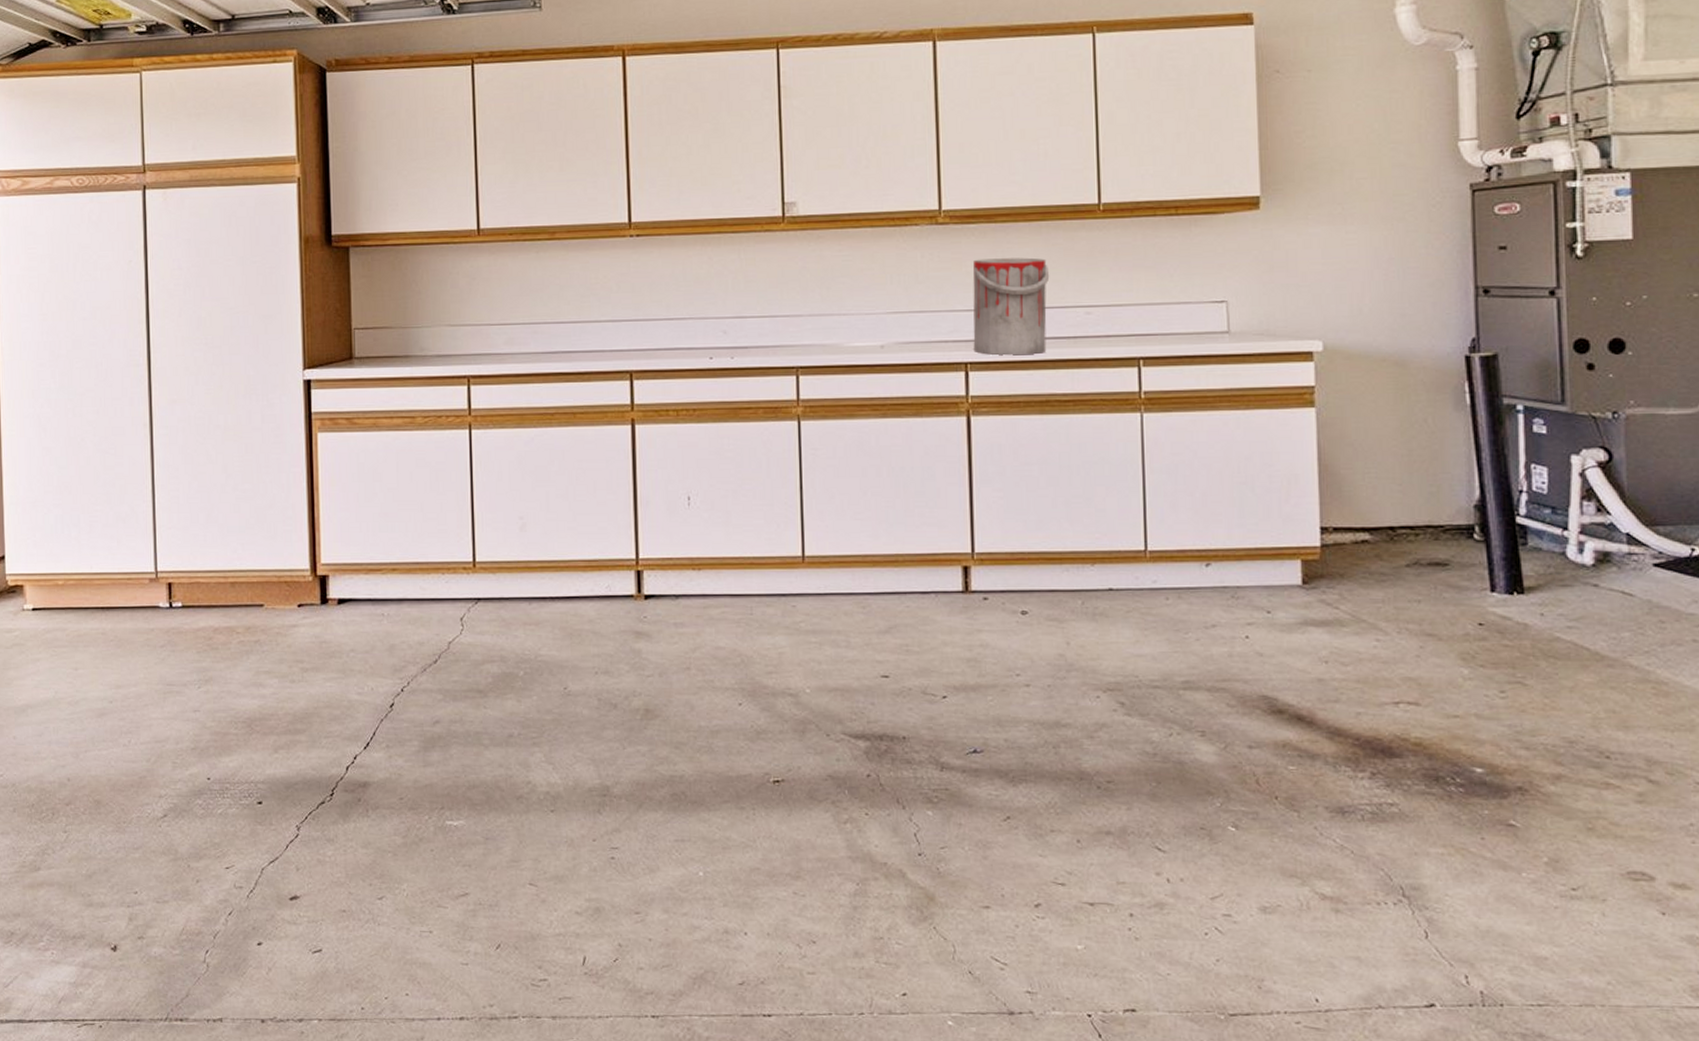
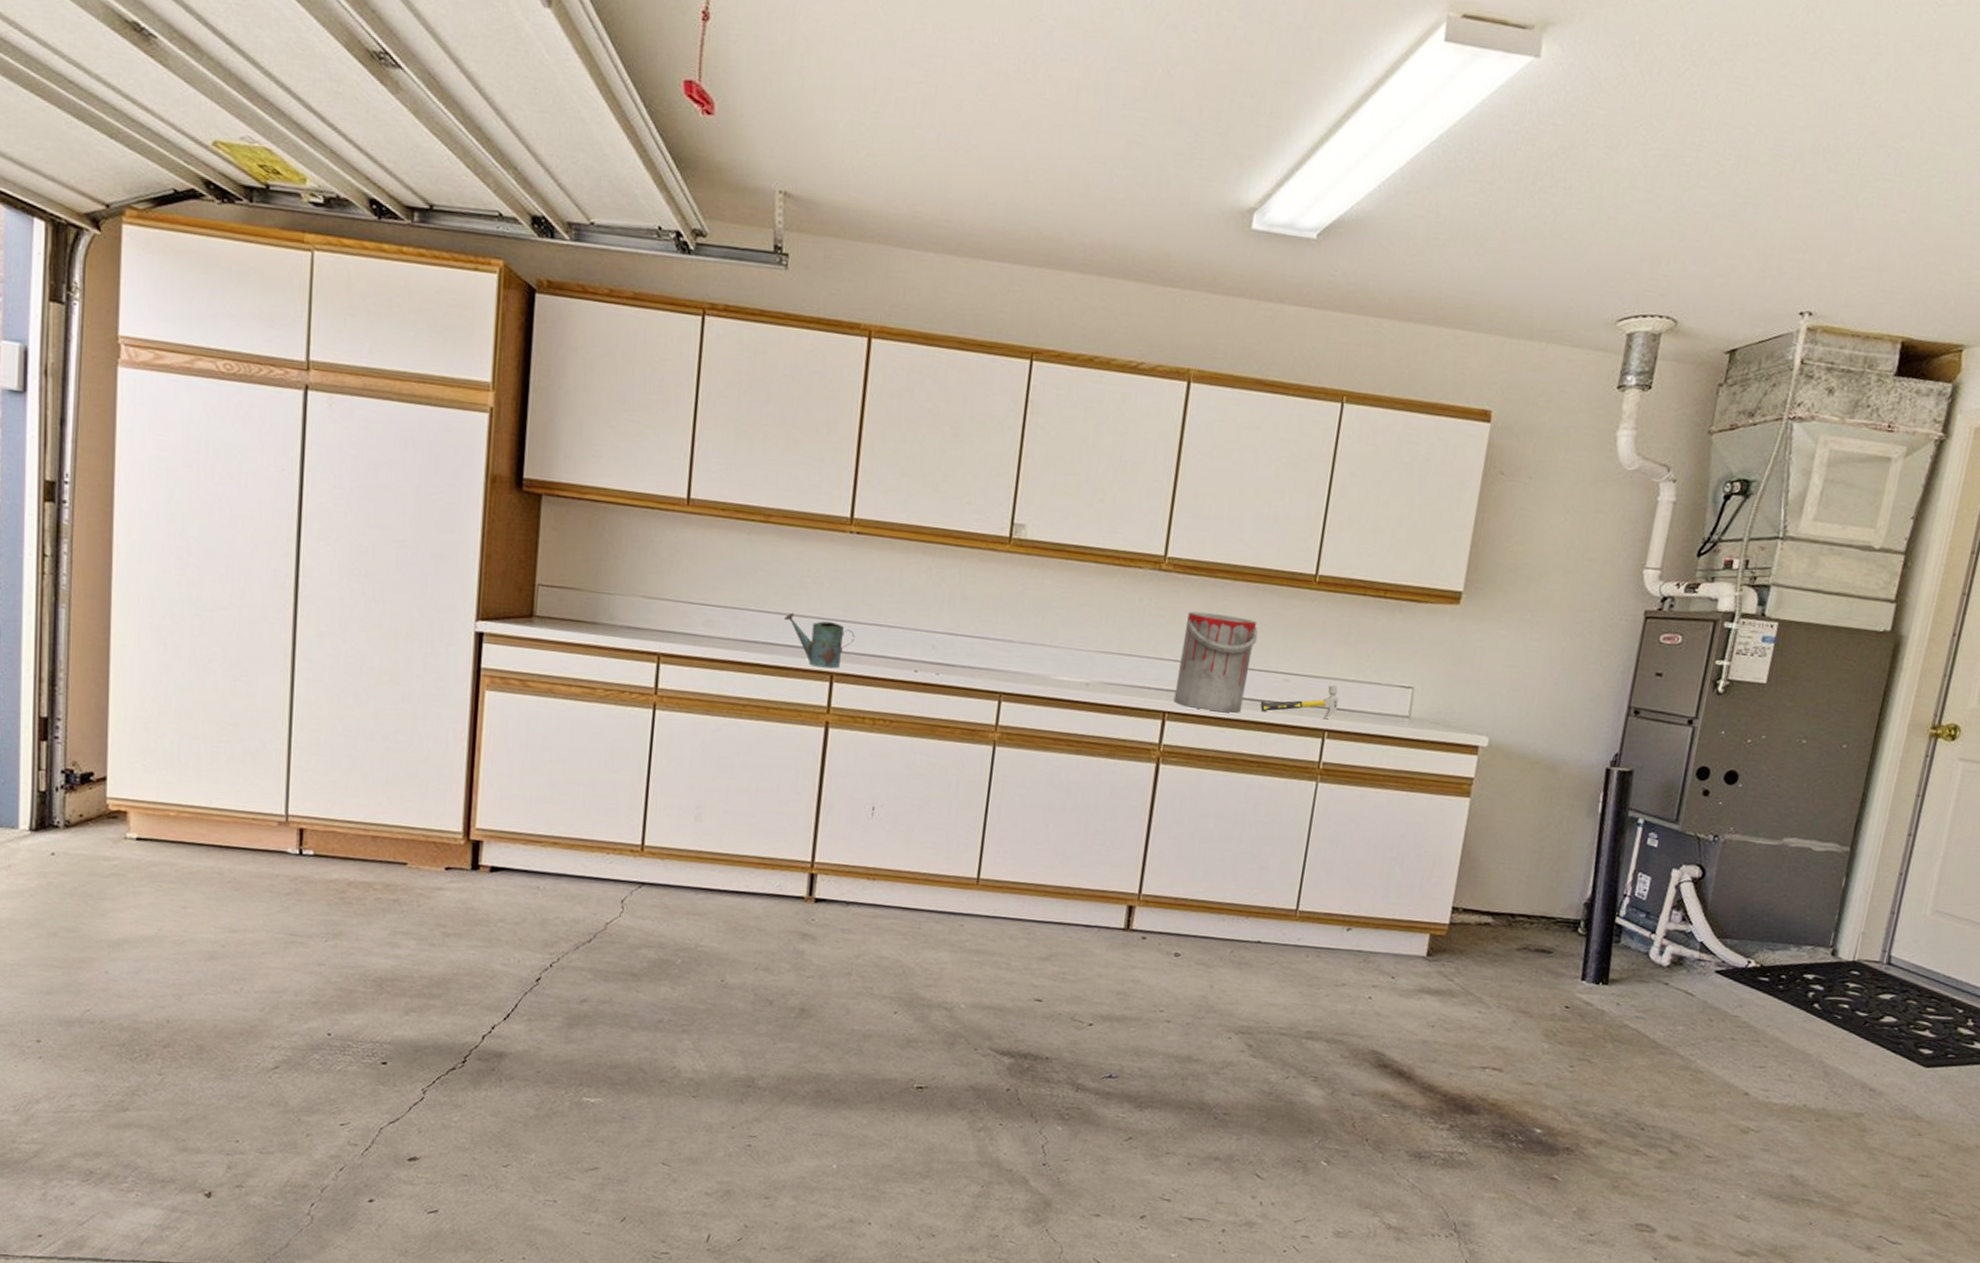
watering can: none [579,319,648,368] -> present [783,612,855,669]
claw hammer: none [1065,311,1149,349] -> present [1260,685,1339,720]

